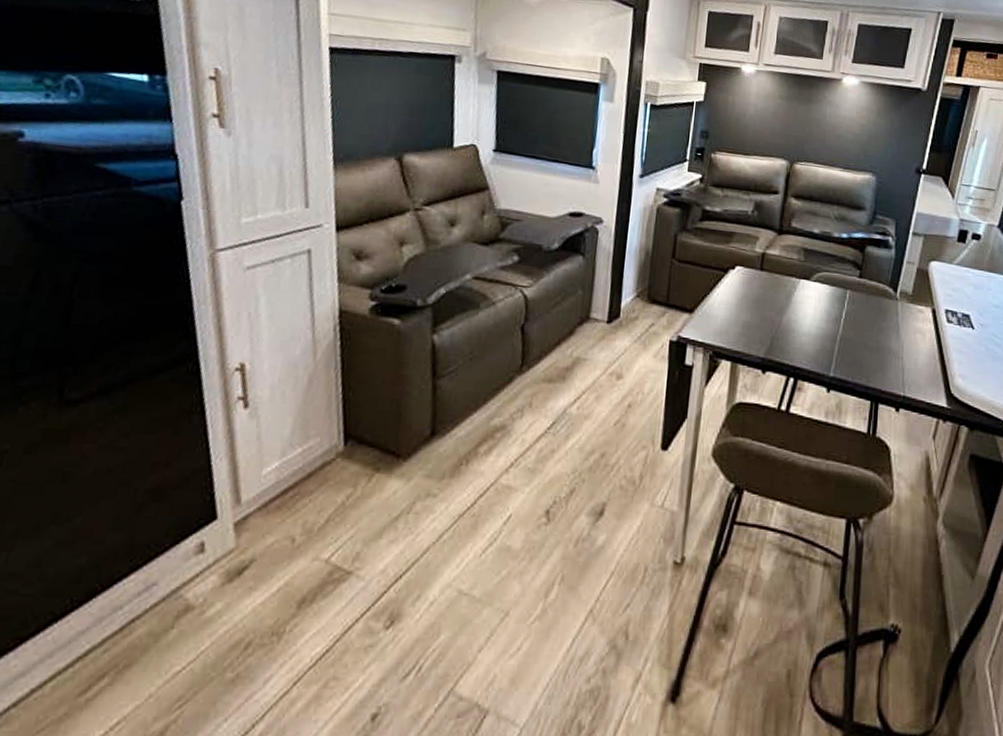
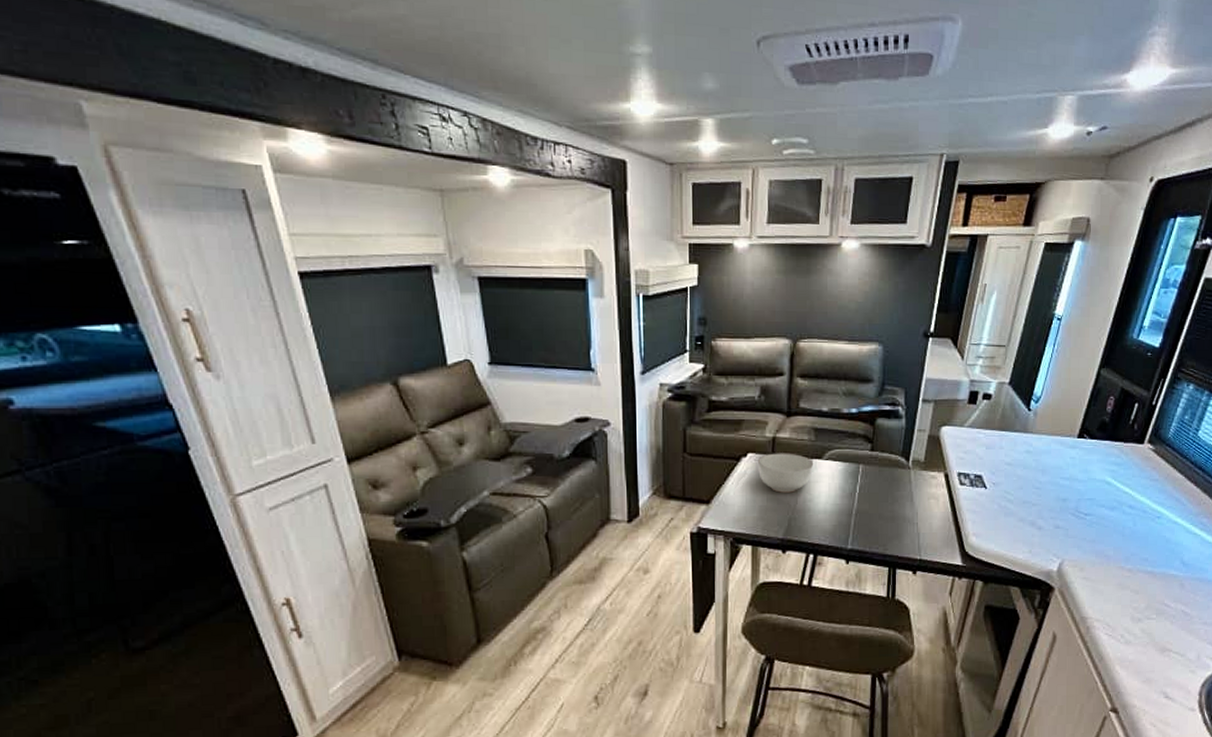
bowl: none [745,268,802,311] -> present [757,453,814,493]

